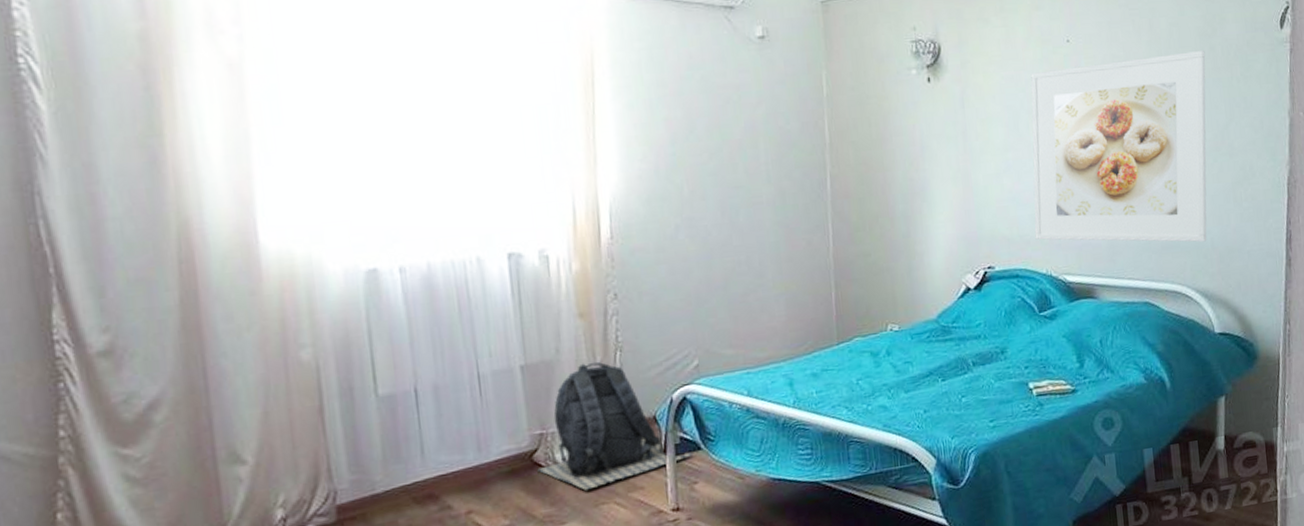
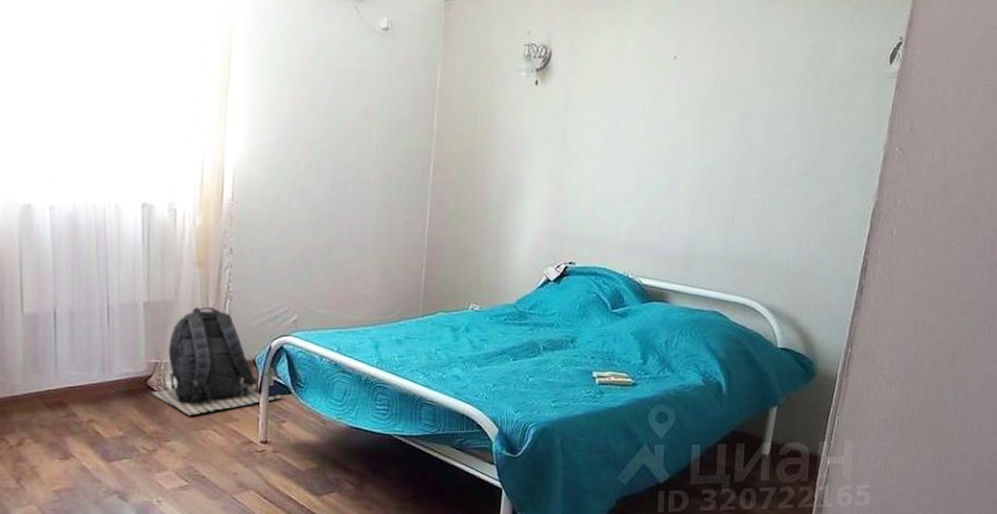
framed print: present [1030,51,1207,243] -> none [617,78,810,262]

